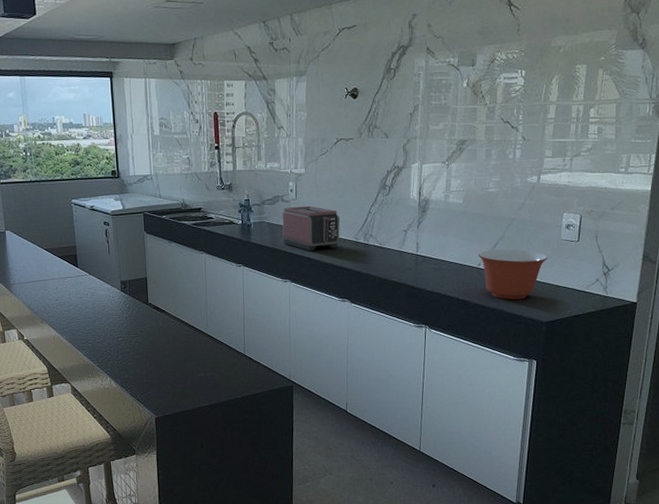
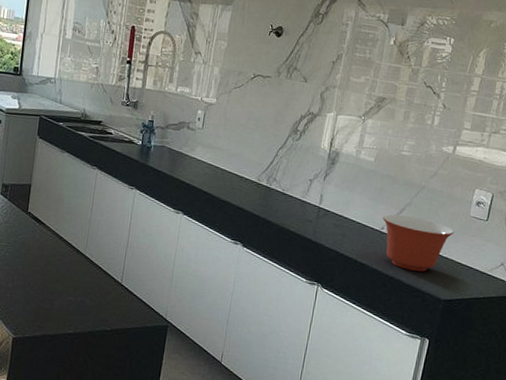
toaster: present [282,205,340,251] -> none [182,135,245,187]

